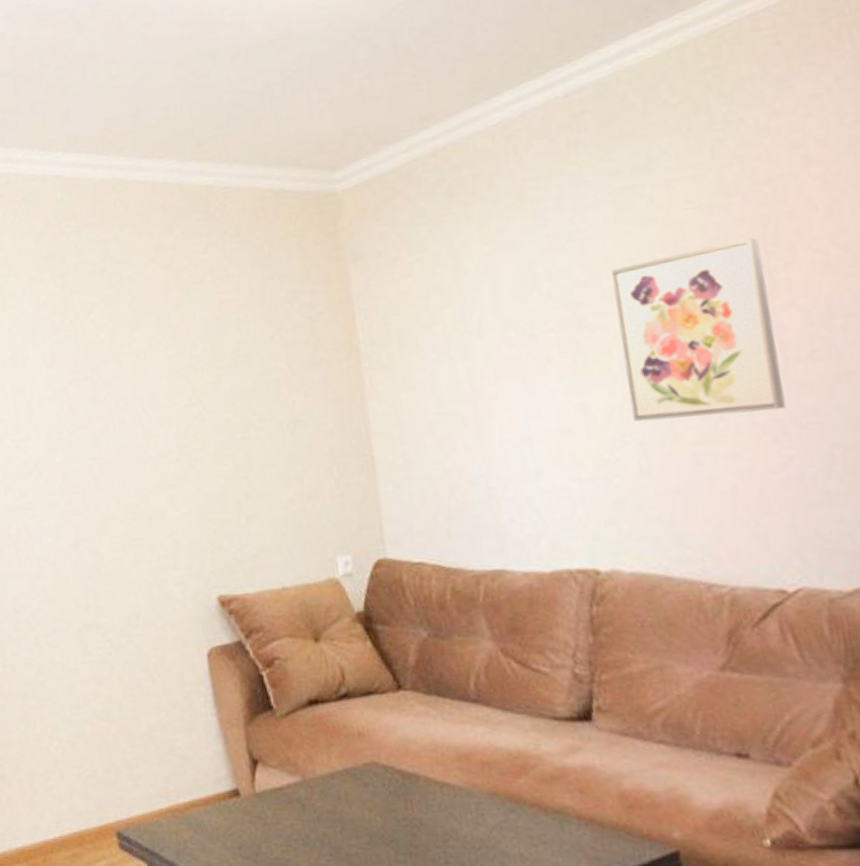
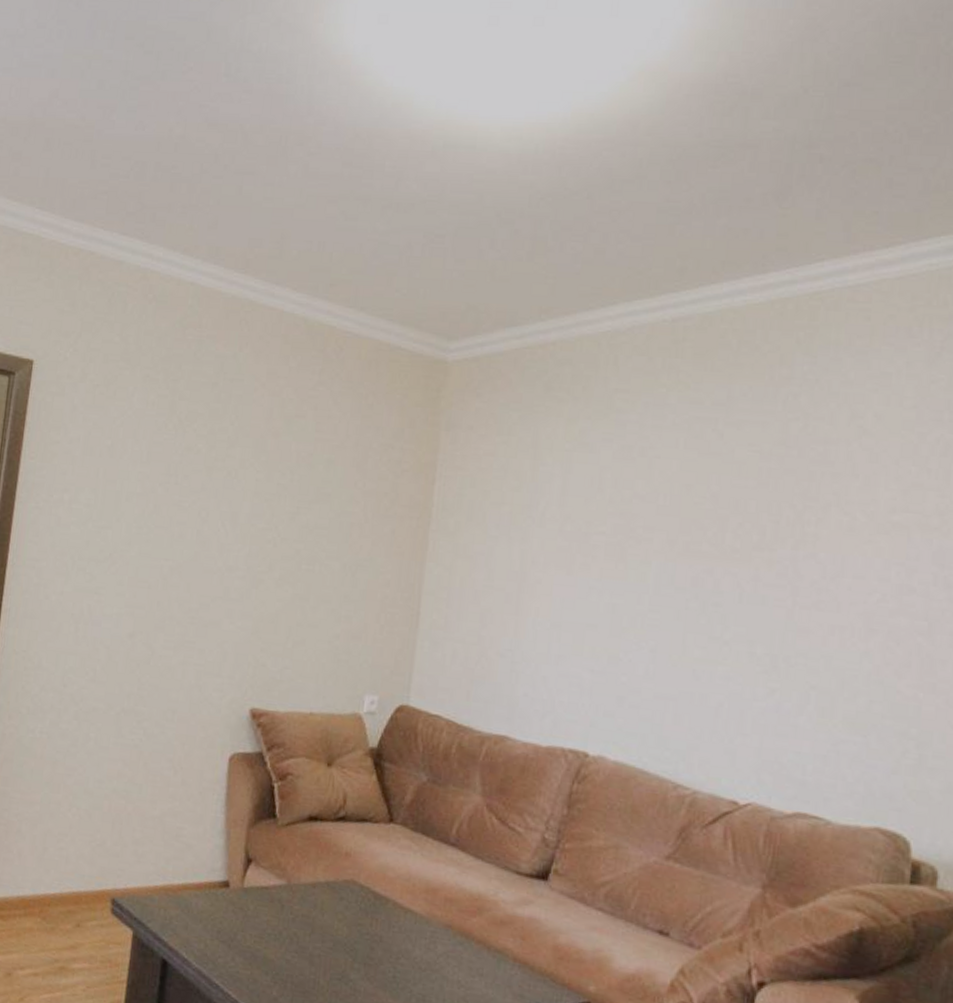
wall art: present [611,237,787,422] -> none [653,488,801,646]

